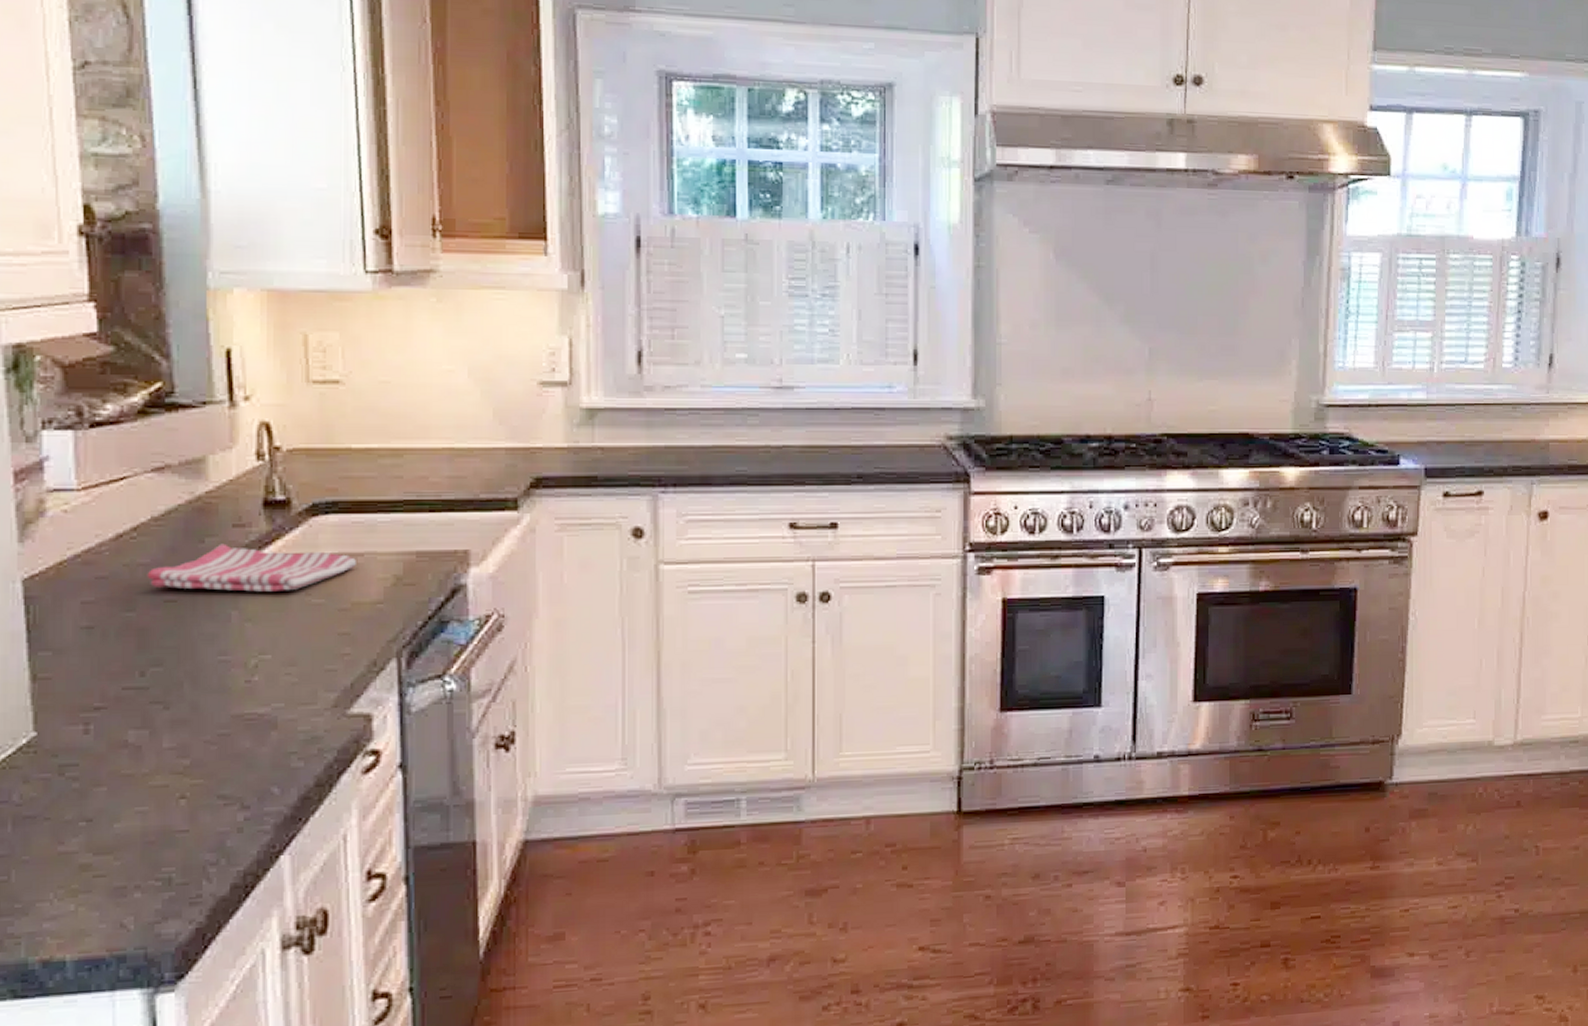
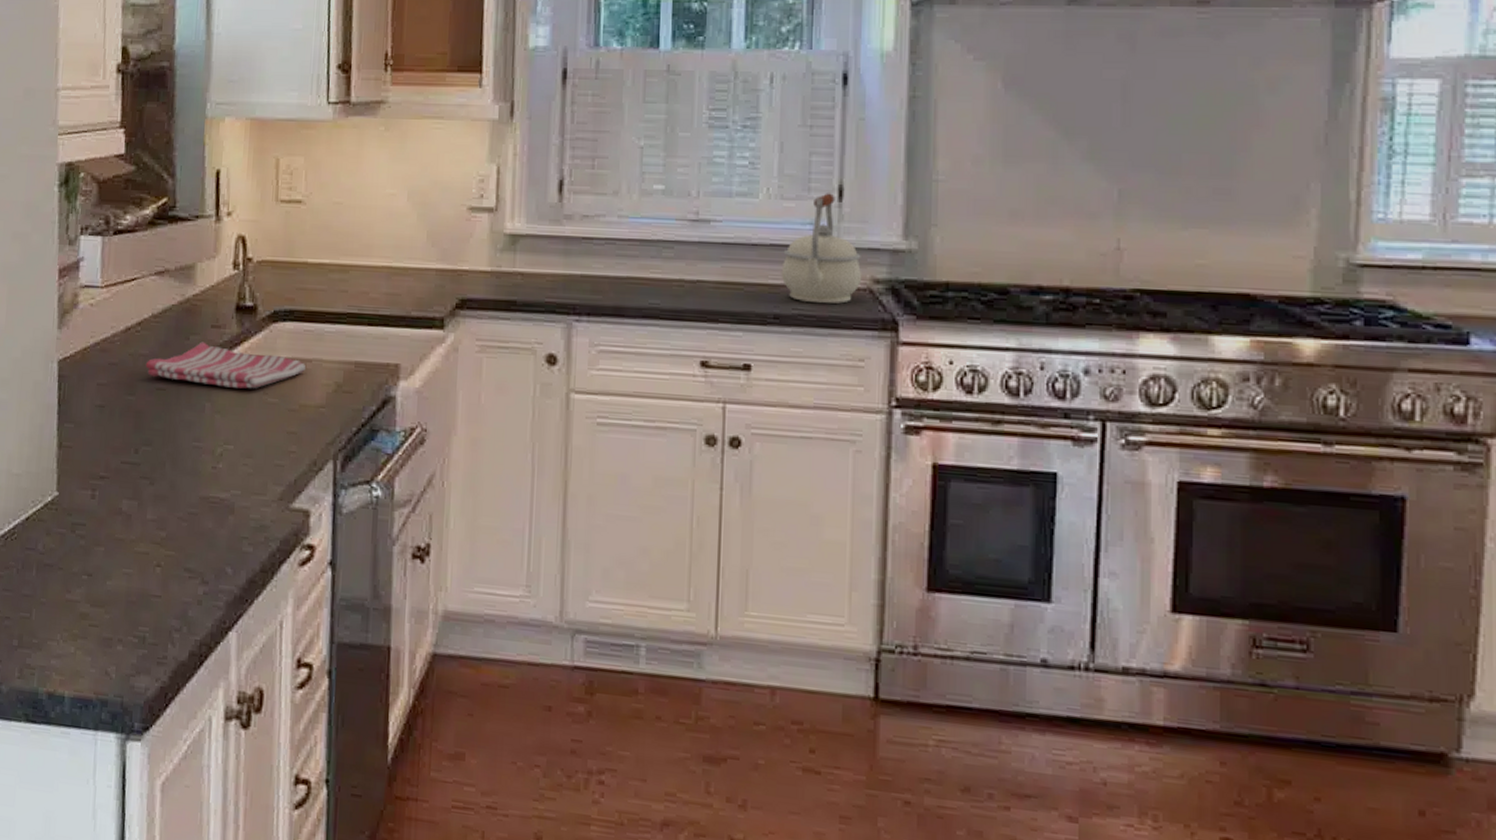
kettle: none [863,357,937,462] -> present [781,193,862,304]

